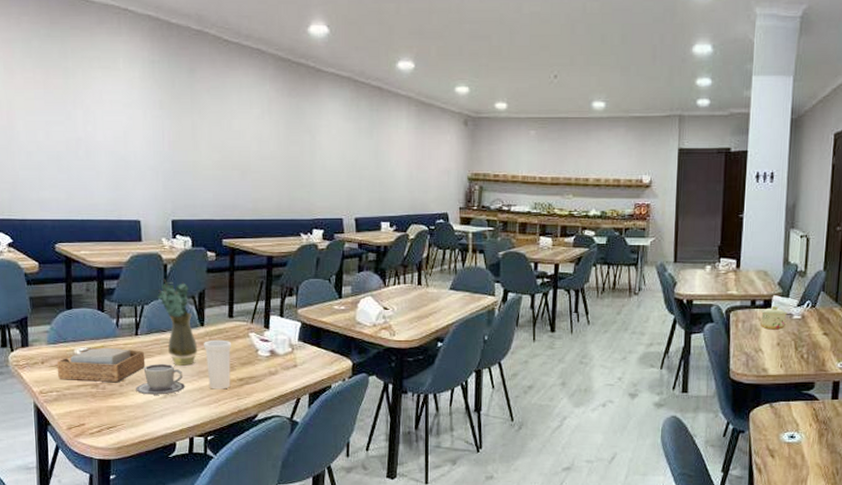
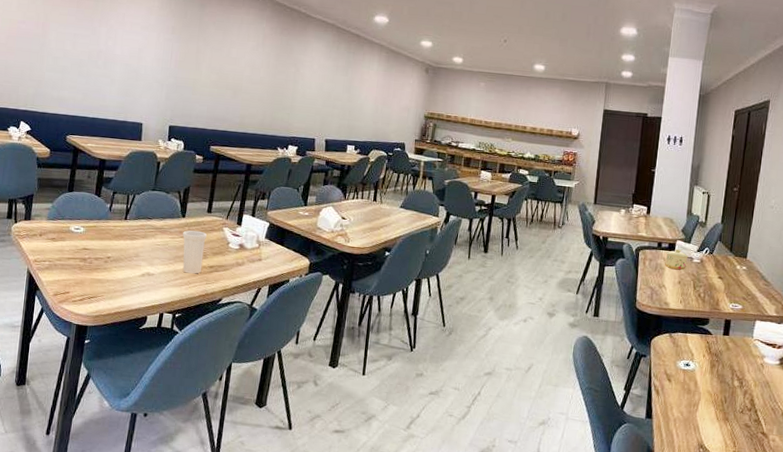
napkin holder: present [56,347,146,383] -> none [52,226,131,259]
cup: present [136,363,185,395] -> none [118,246,162,274]
vase: present [157,279,198,367] -> none [148,174,178,251]

